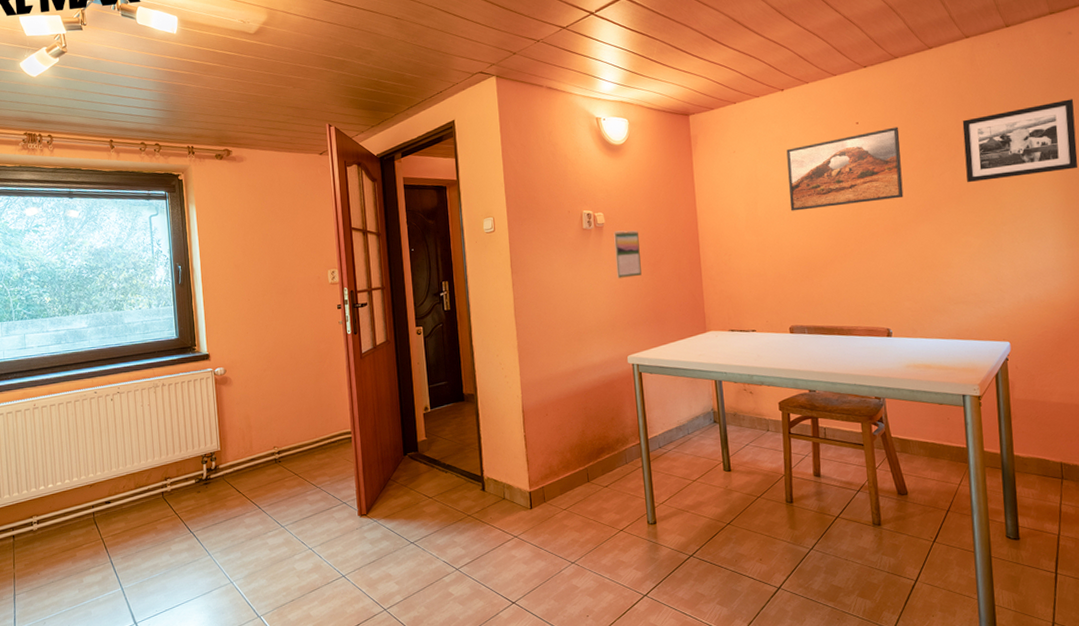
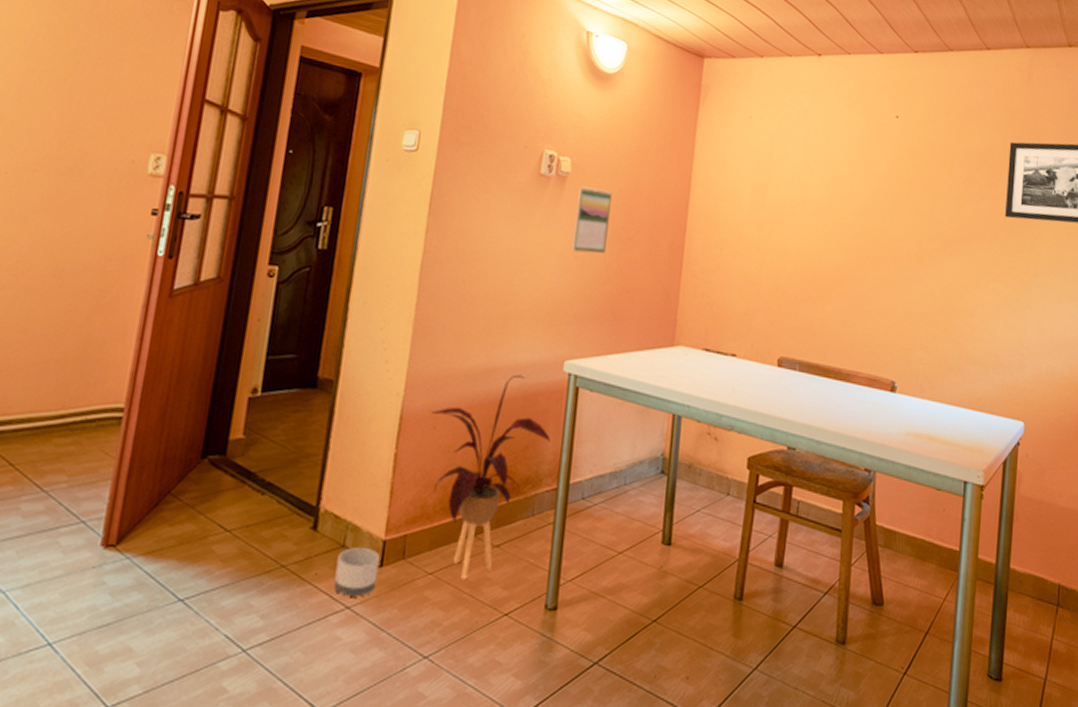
planter: none [502,498,531,530] -> present [334,548,380,597]
house plant: none [542,370,629,511] -> present [431,374,551,580]
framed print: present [786,127,904,211] -> none [804,129,942,220]

